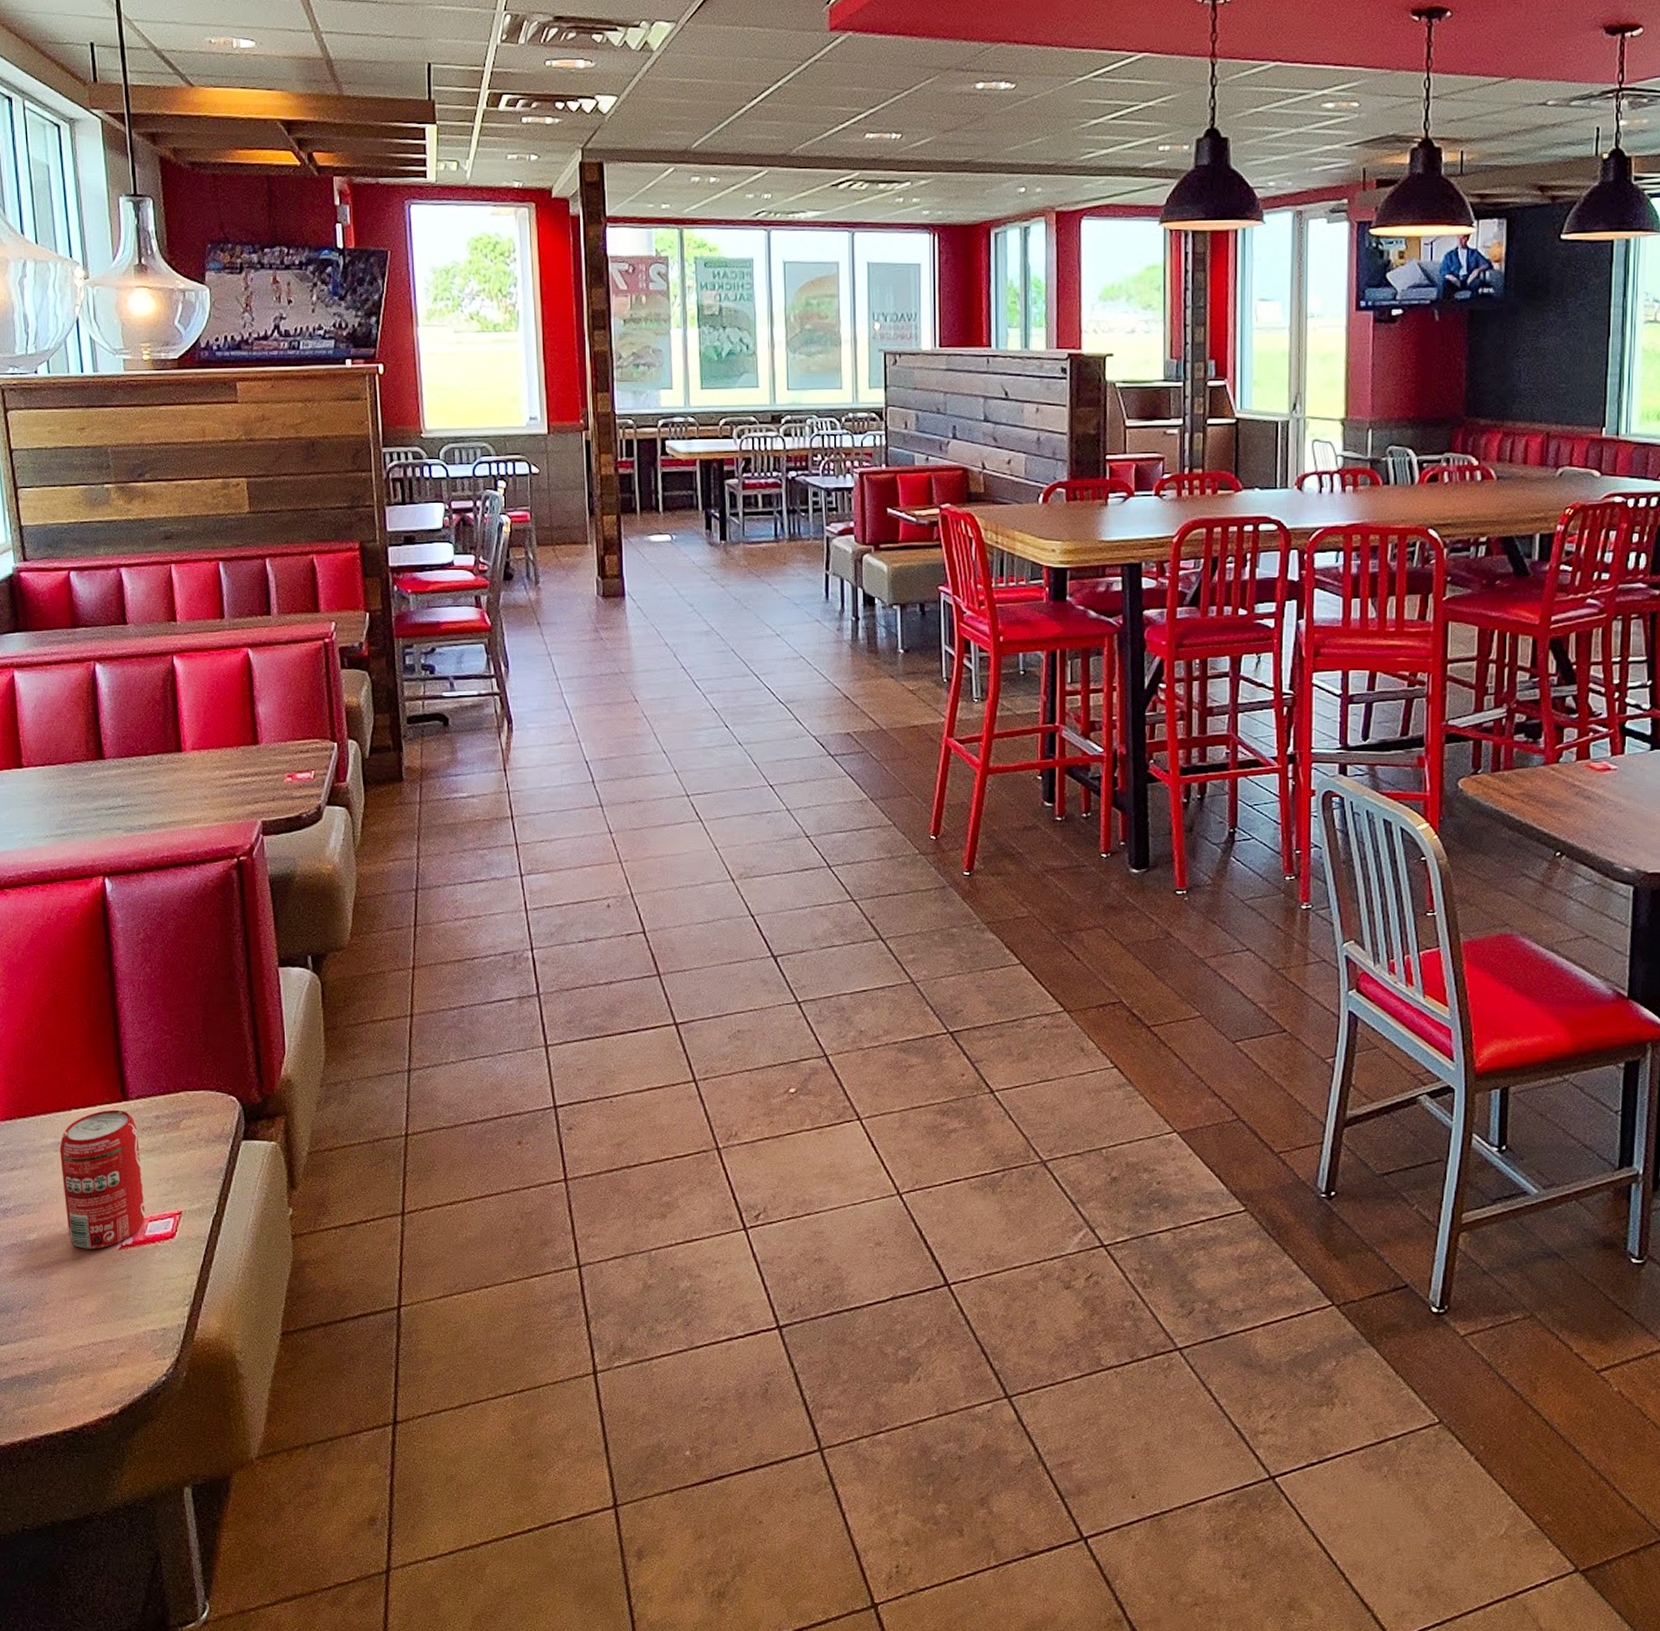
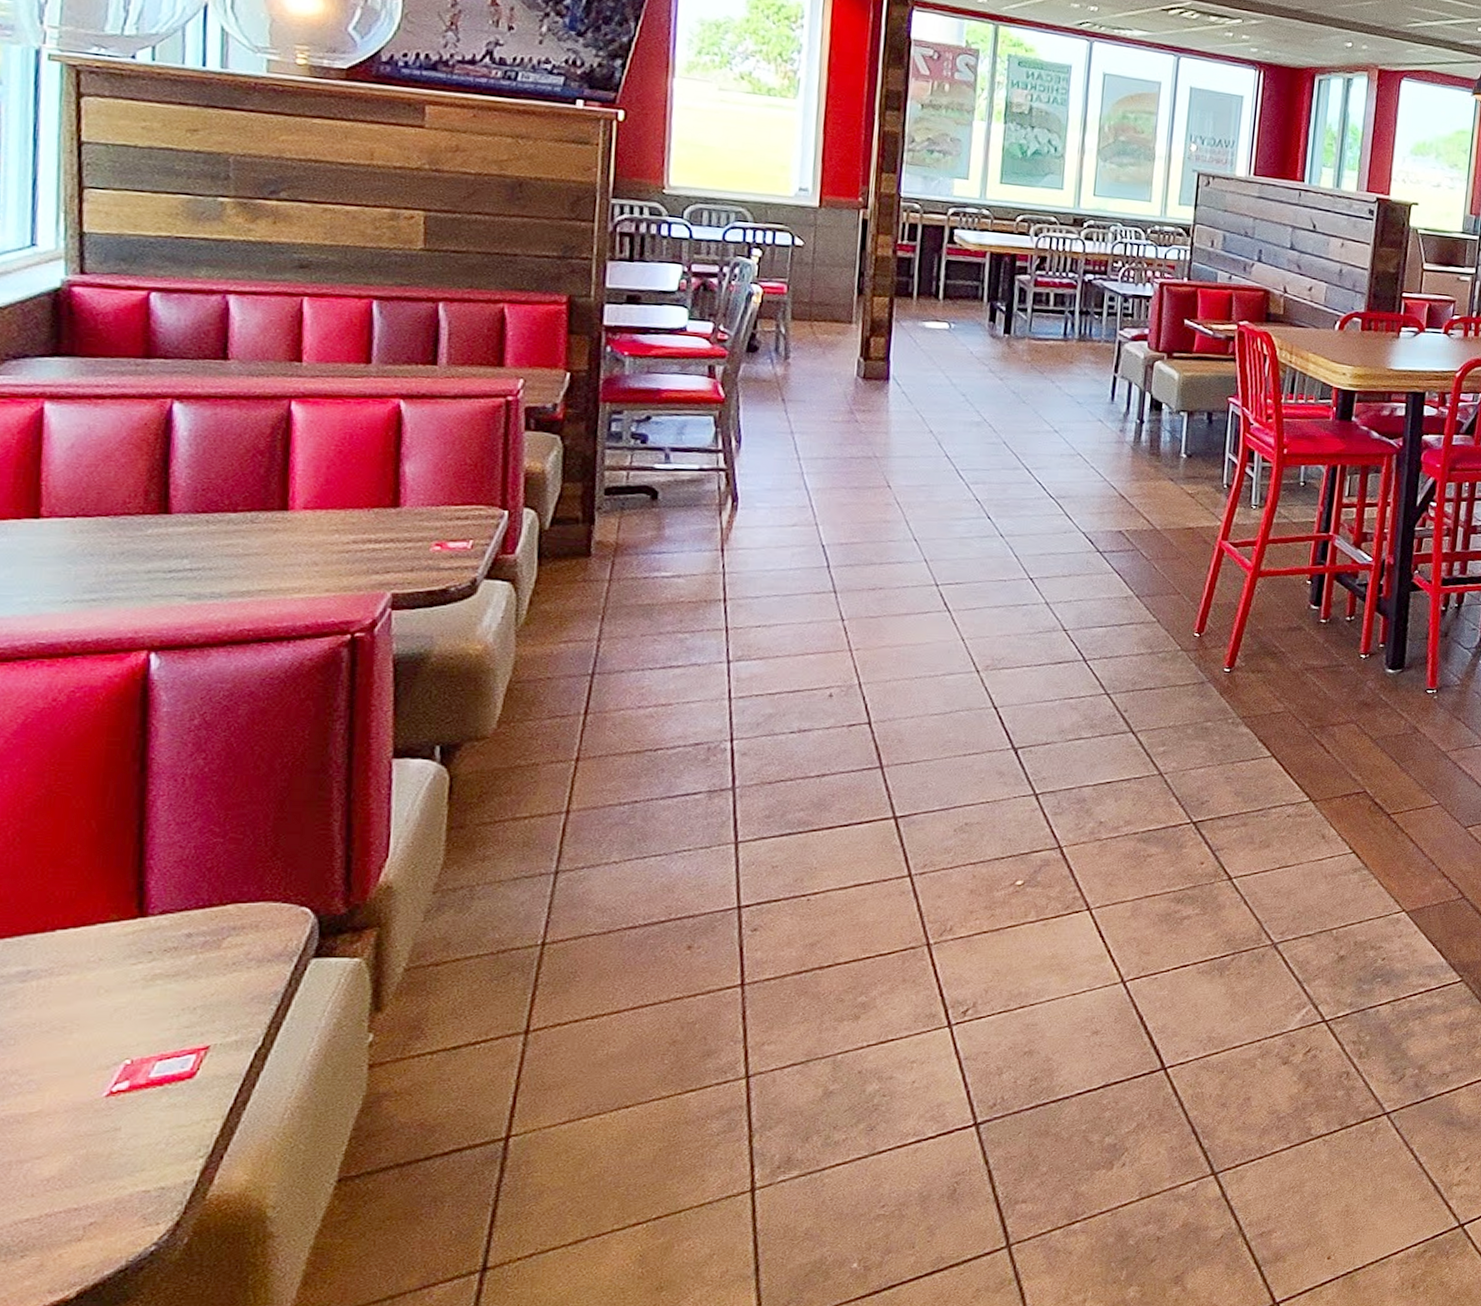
beverage can: present [59,1109,146,1250] -> none [27,928,157,1100]

